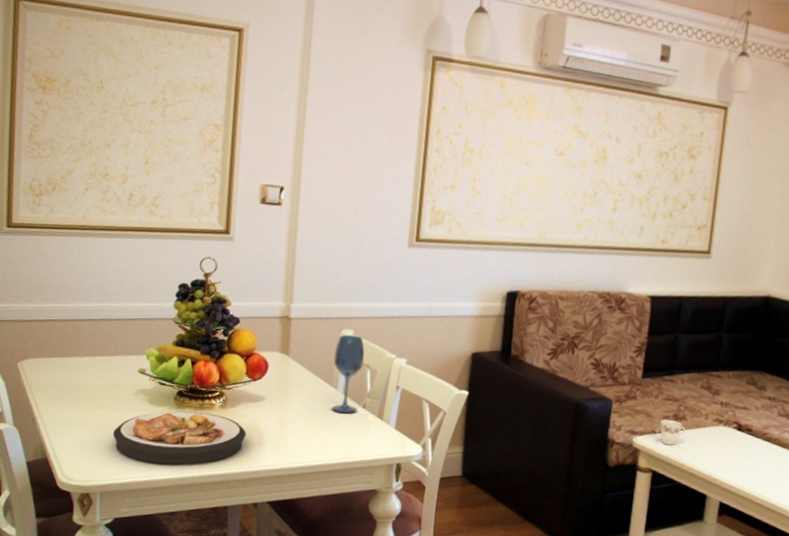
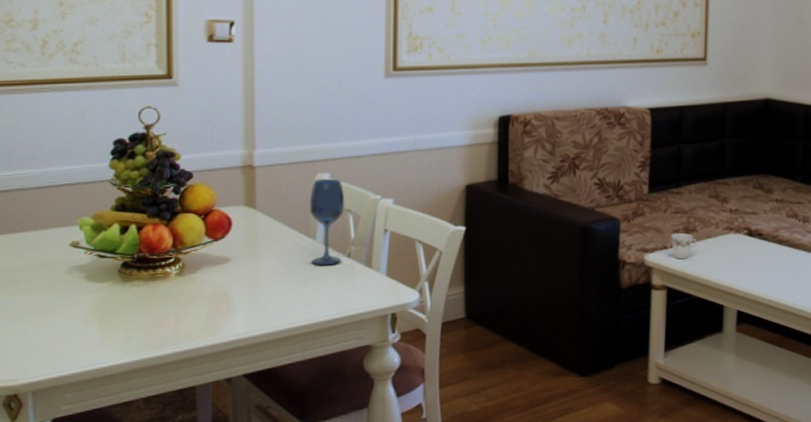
plate: present [113,411,246,465] -> none [43,284,211,349]

